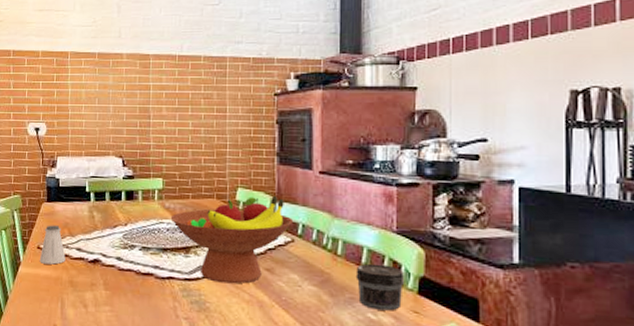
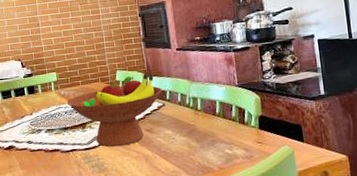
jar: present [355,263,405,311] -> none [213,111,249,146]

